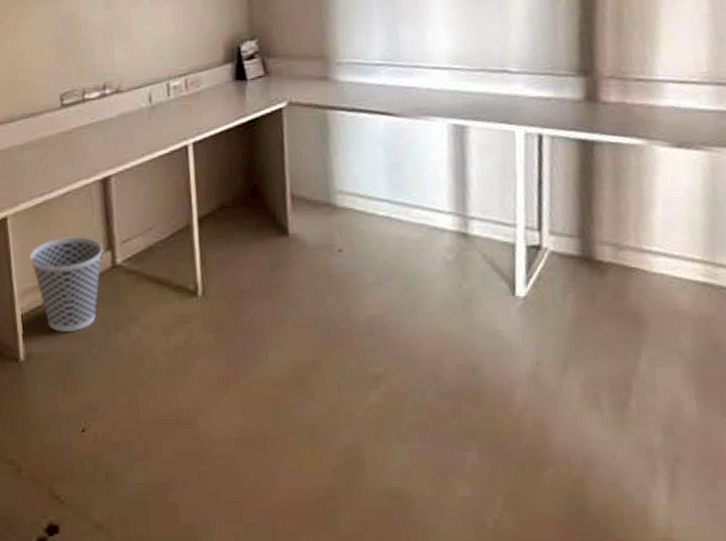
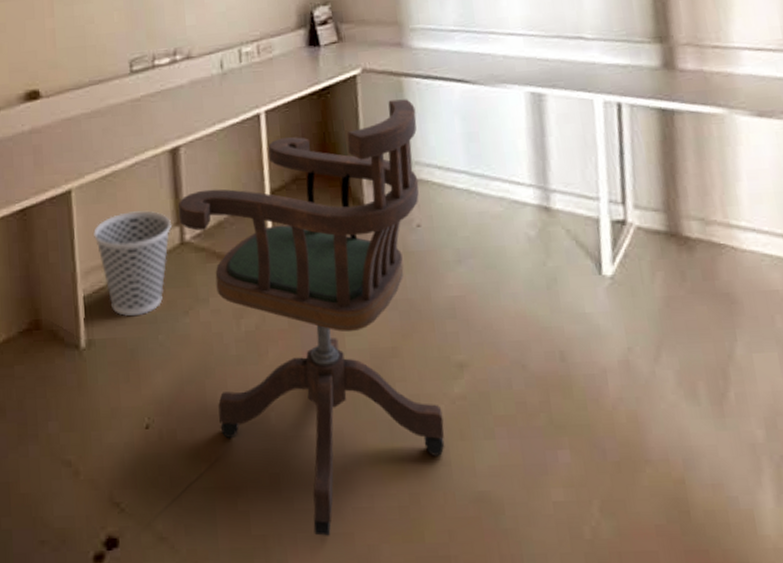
office chair: none [109,131,361,525] -> present [178,99,445,536]

